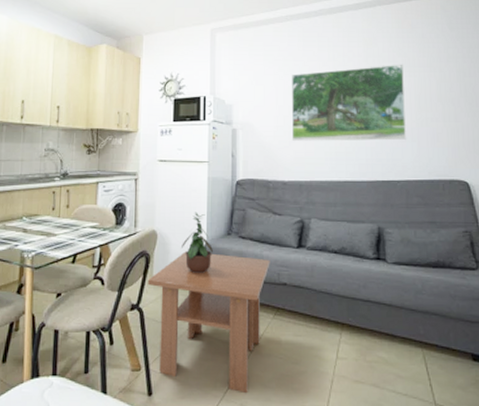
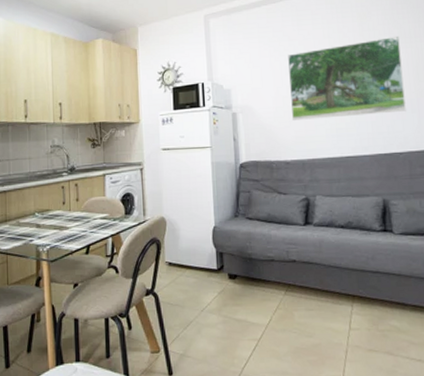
coffee table: present [147,251,270,394] -> none [159,235,279,368]
potted plant: present [182,212,213,274] -> none [191,196,222,257]

